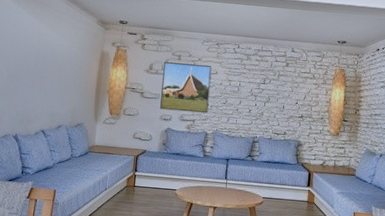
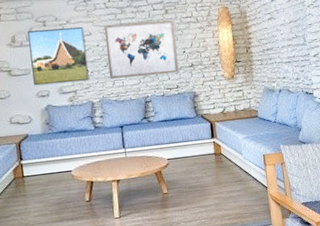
wall art: none [225,67,293,121] -> present [104,19,179,79]

